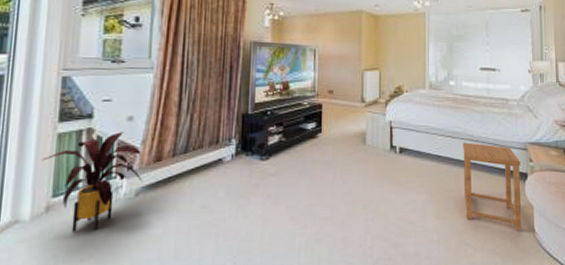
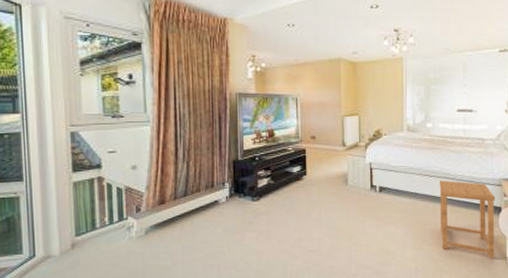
house plant: present [42,132,143,232] -> none [63,179,150,265]

